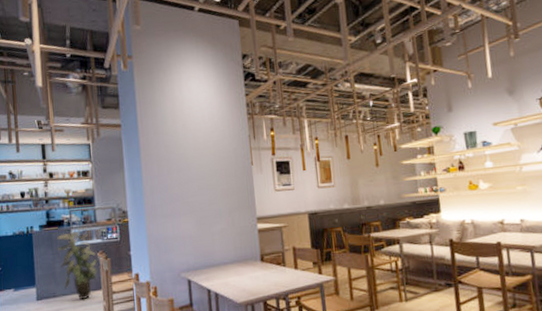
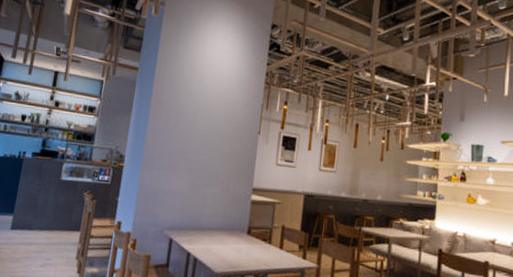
indoor plant: present [56,226,98,301] -> none [42,162,84,239]

